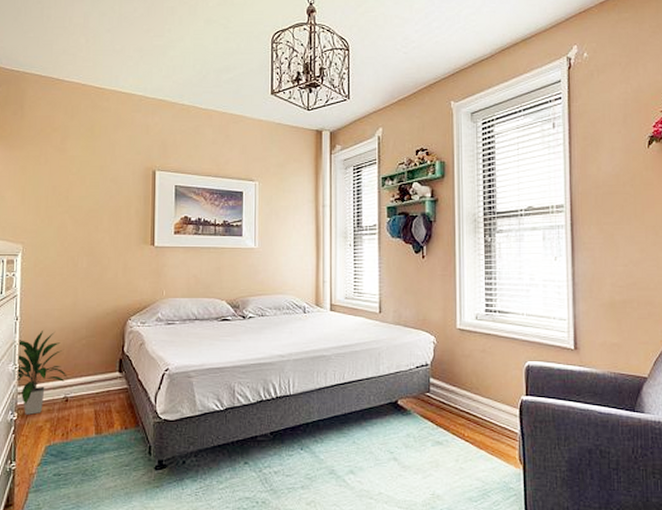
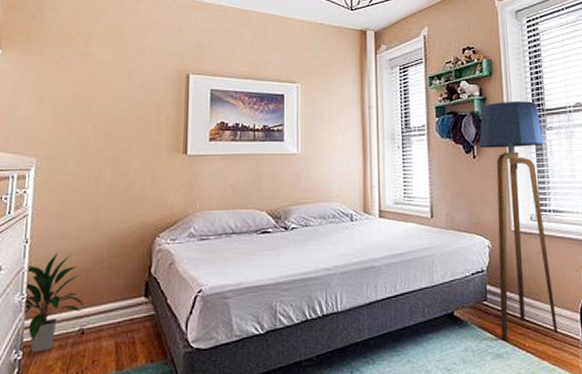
floor lamp: none [428,204,496,429] -> present [479,101,558,340]

